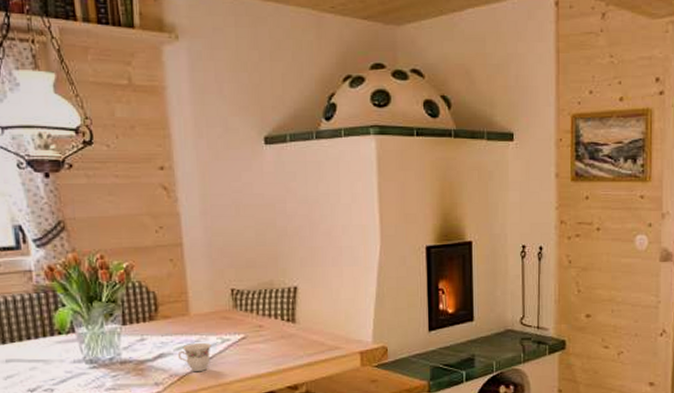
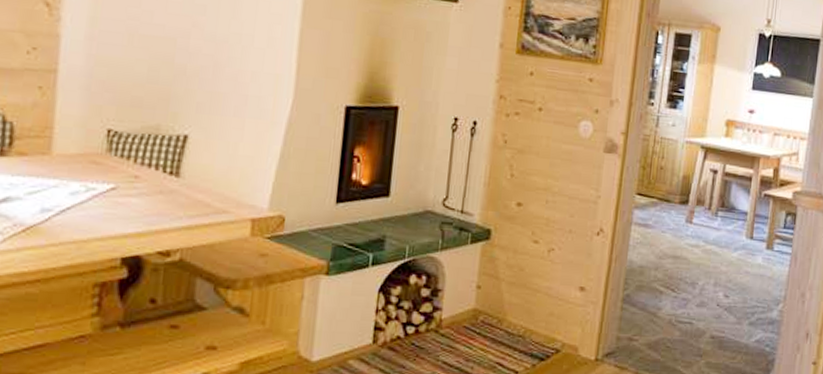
teacup: present [177,343,211,372] -> none [27,189,72,224]

